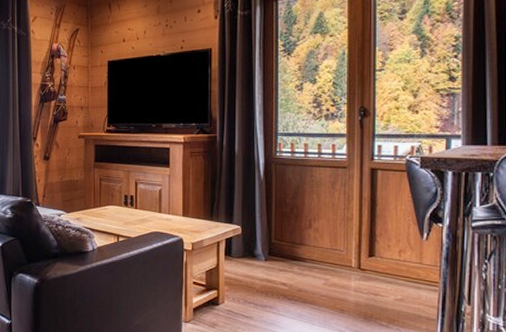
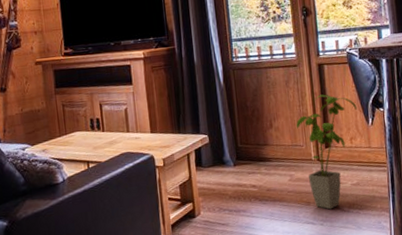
house plant: none [339,200,412,321] -> present [296,94,358,210]

